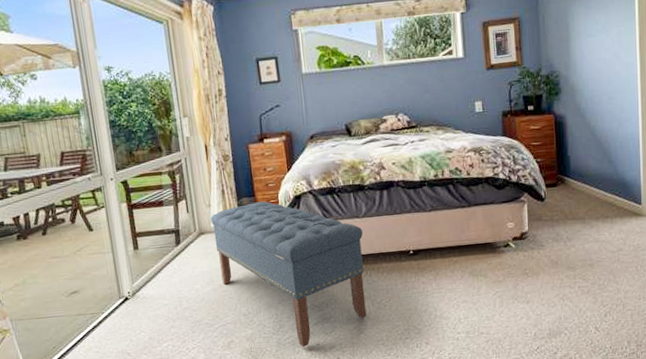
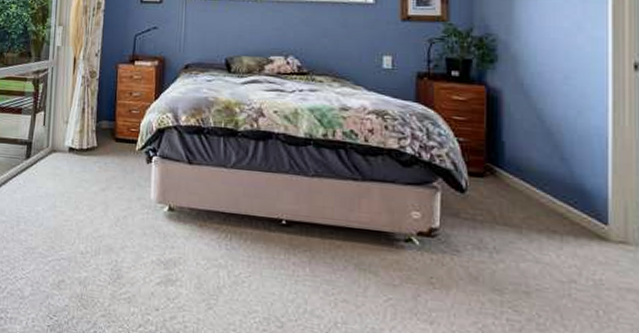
bench: present [210,201,367,348] -> none [65,127,228,309]

